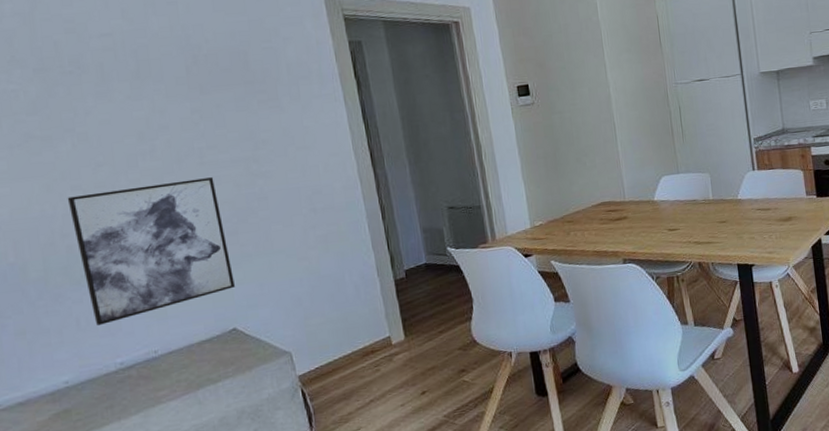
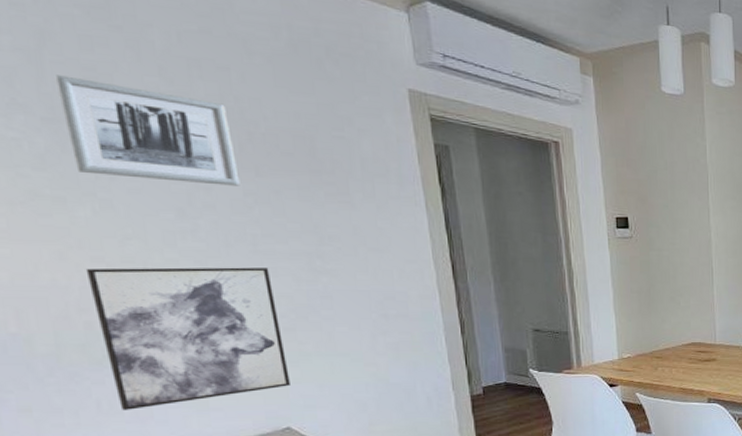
wall art: none [43,30,188,112] -> present [54,75,240,186]

